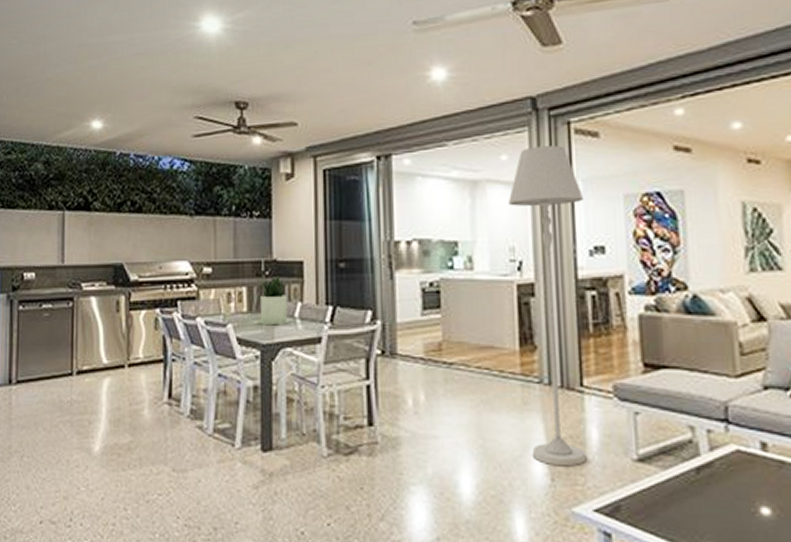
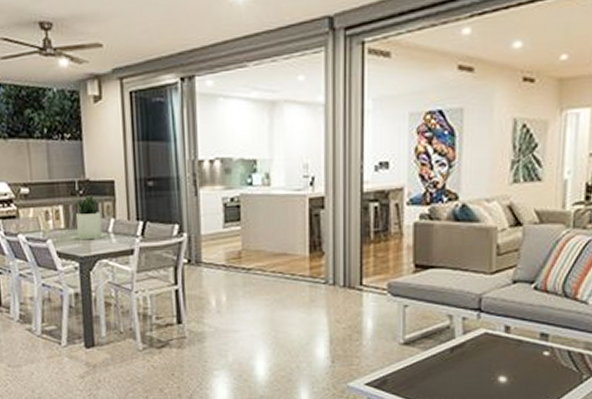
floor lamp: present [509,145,587,467] -> none [304,65,373,351]

